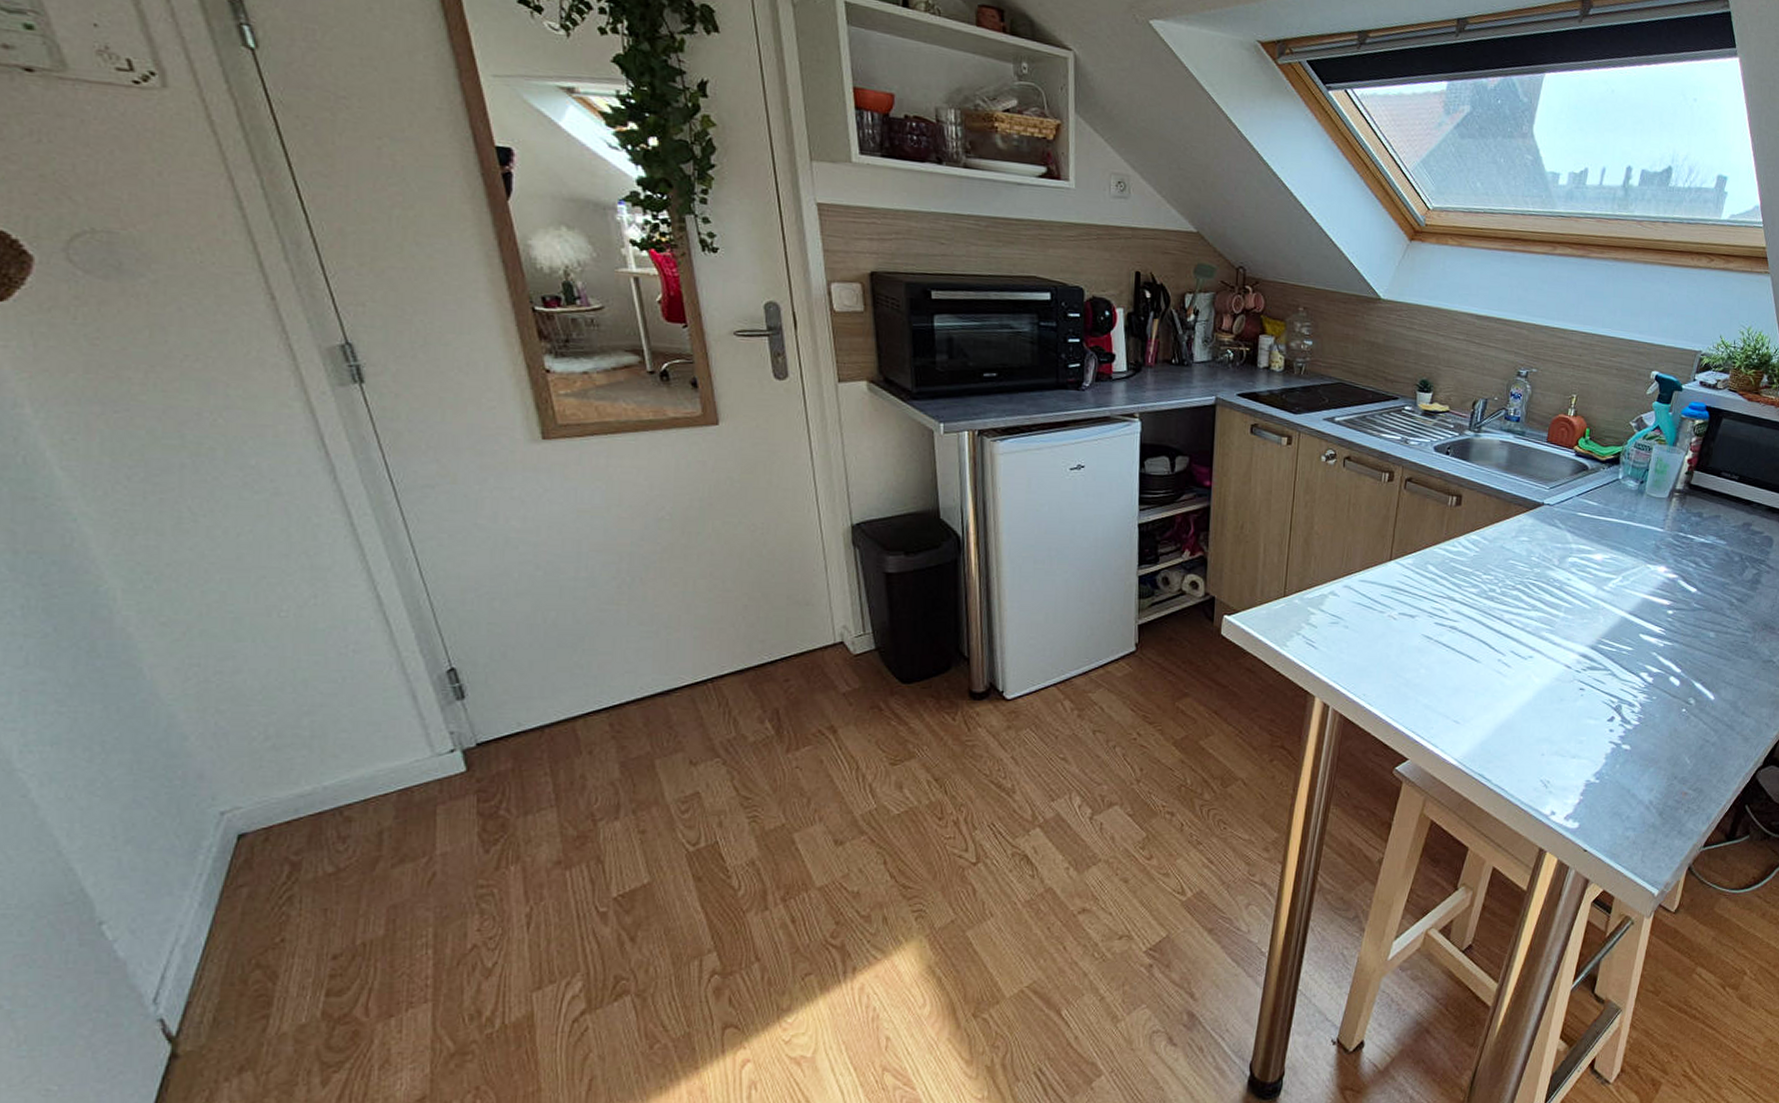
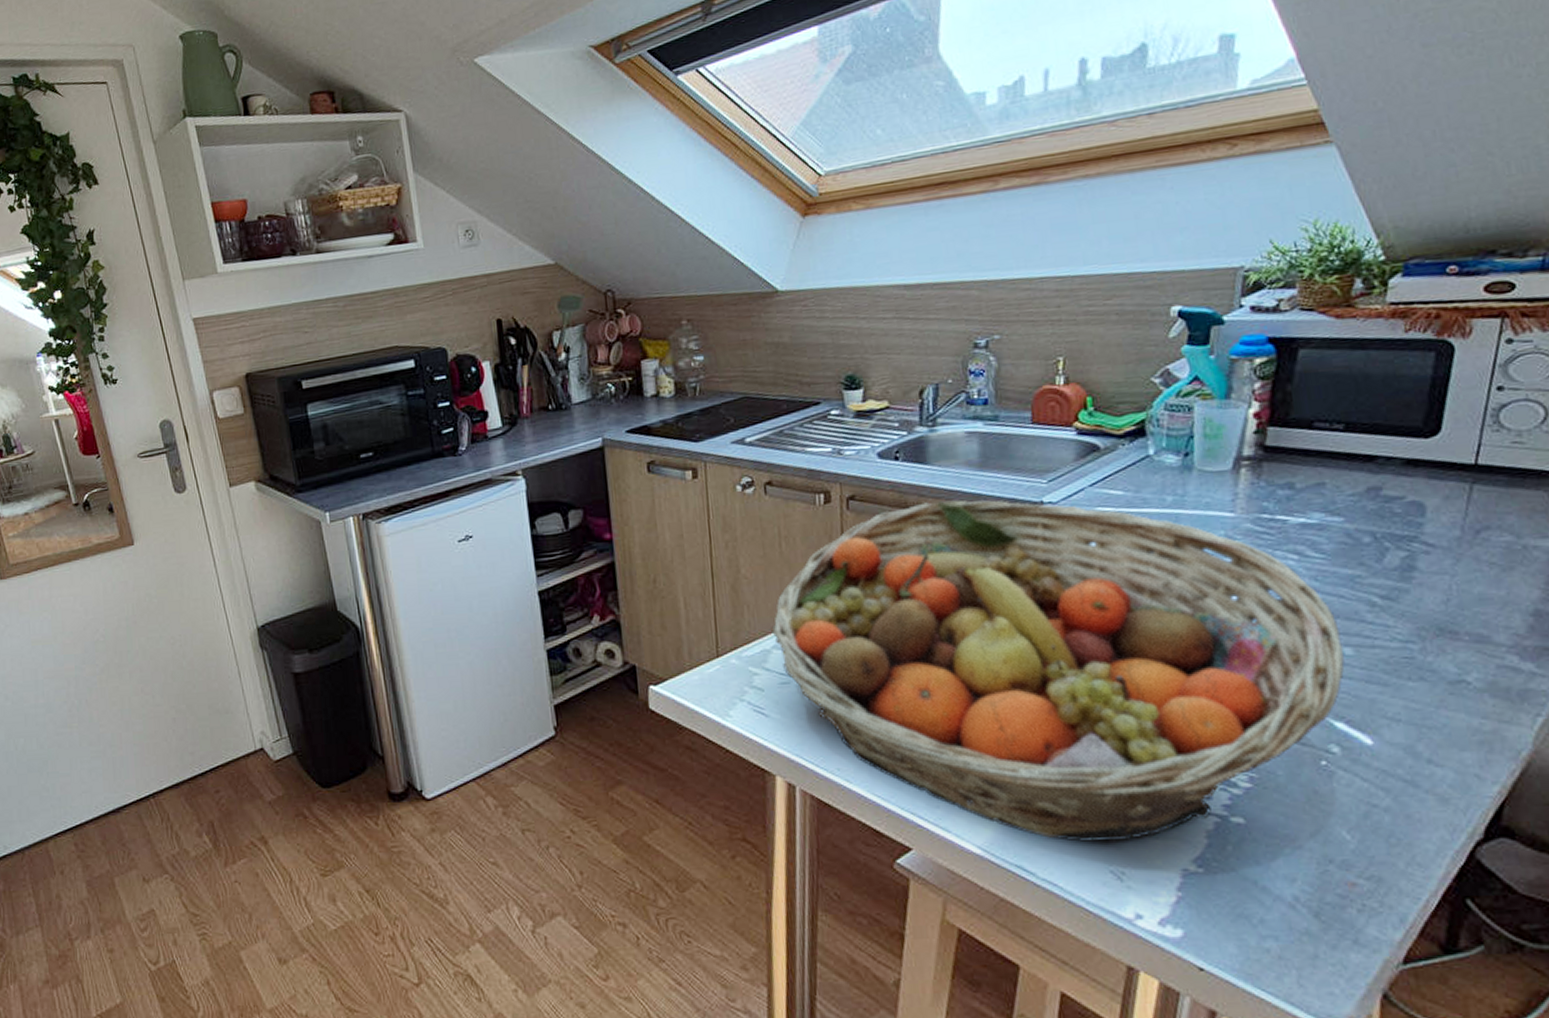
fruit basket: none [1330,491,1710,759] -> present [771,499,1345,842]

